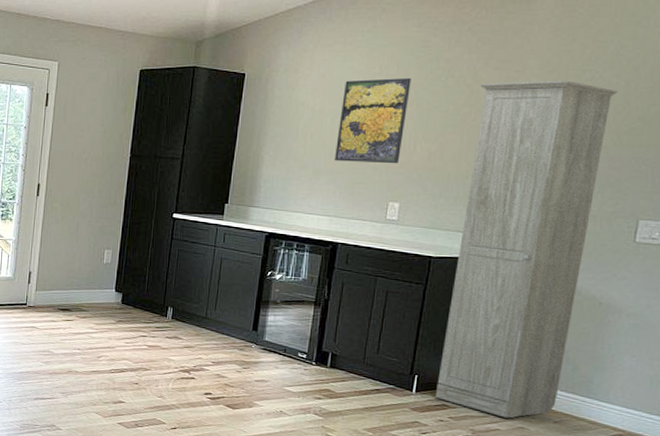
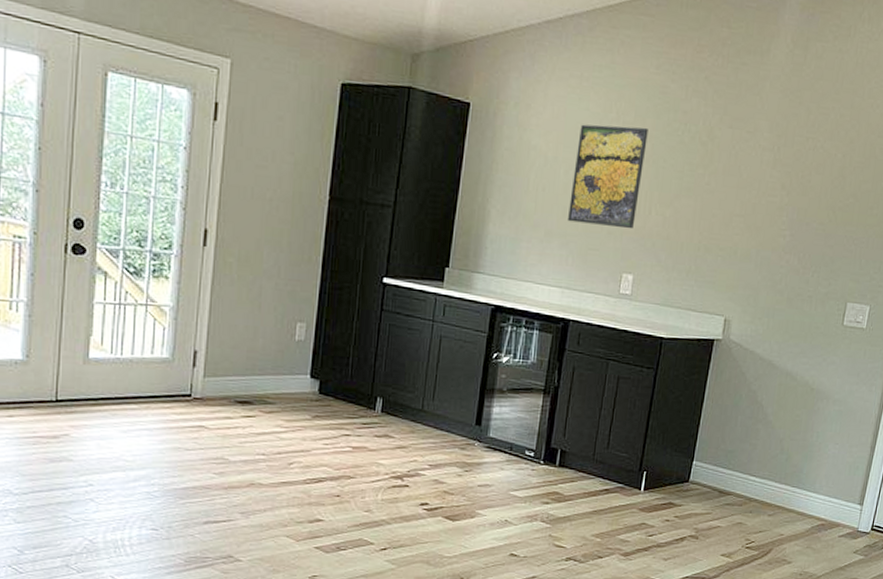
cabinet: present [436,80,619,418] -> none [663,142,836,514]

